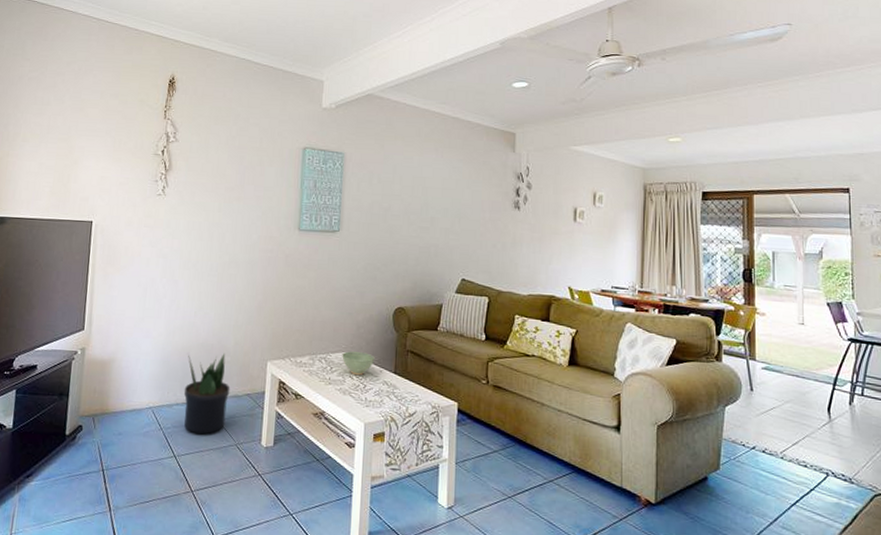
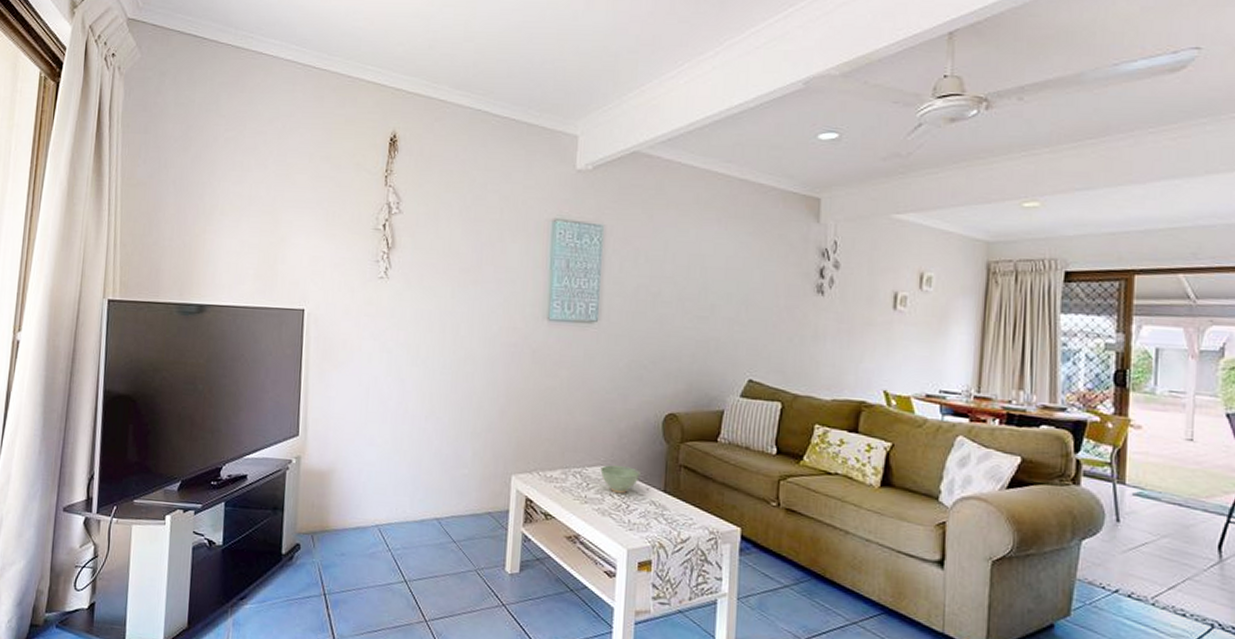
planter: present [183,353,230,435] -> none [414,465,469,558]

